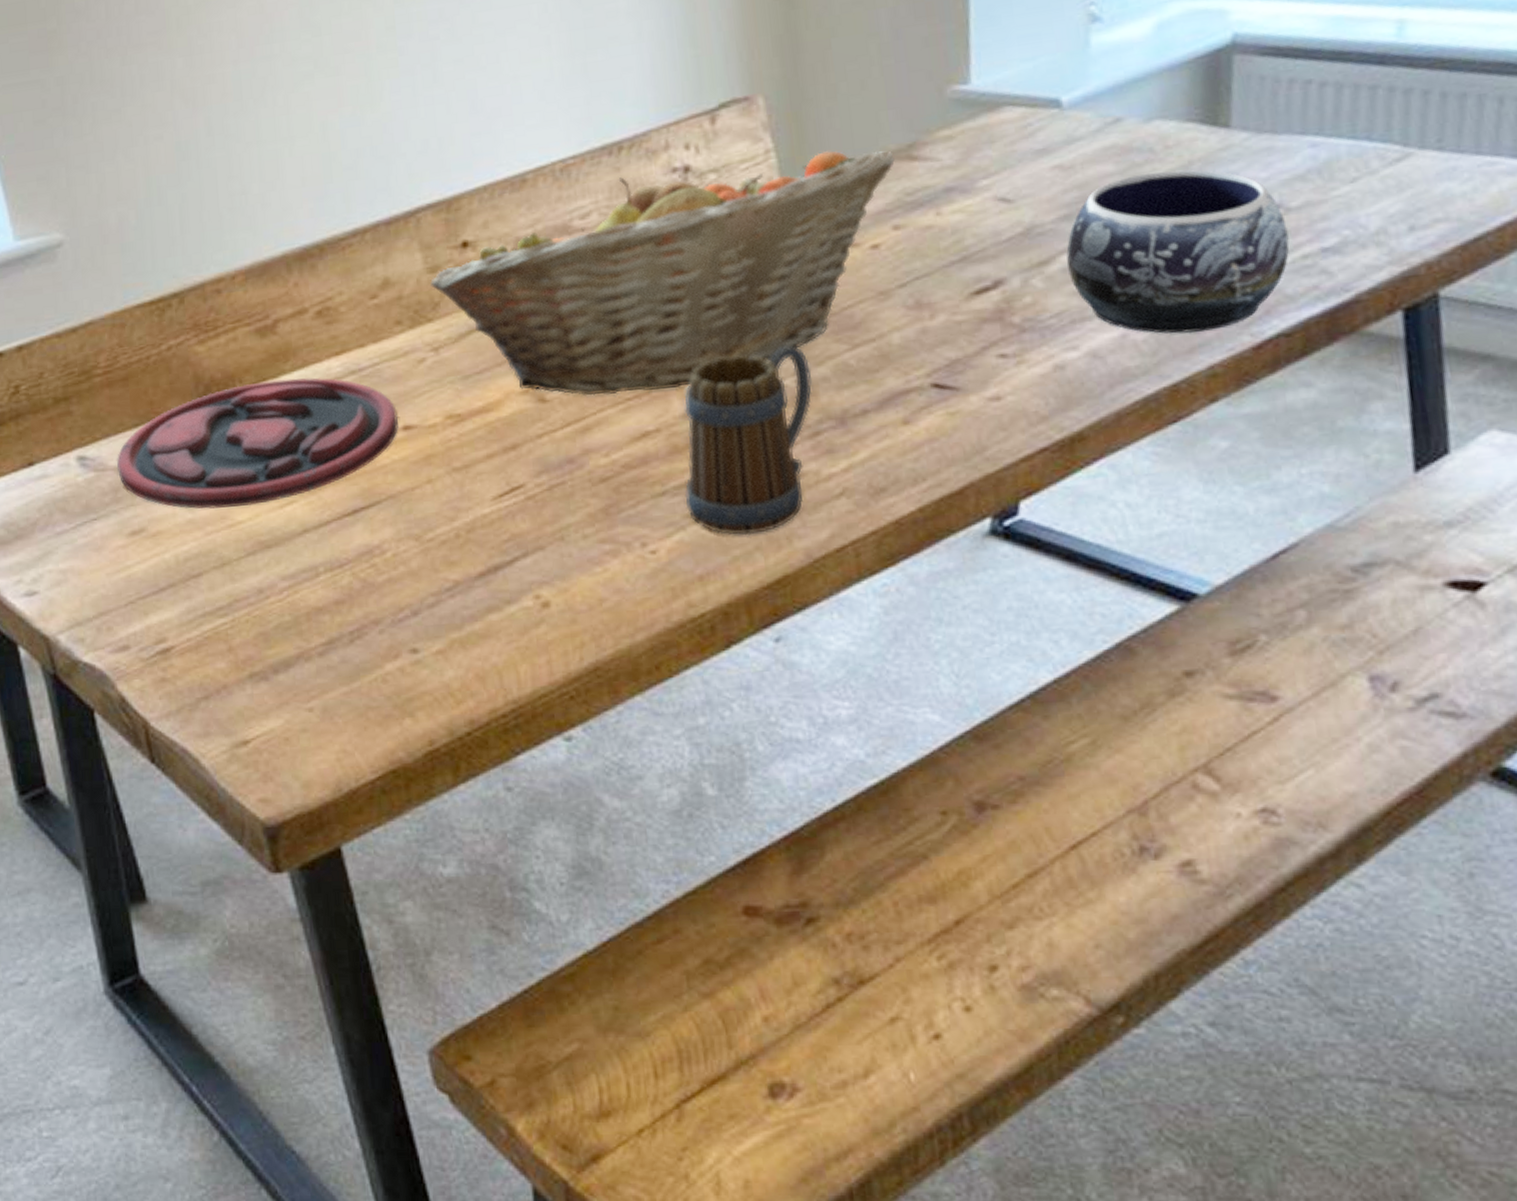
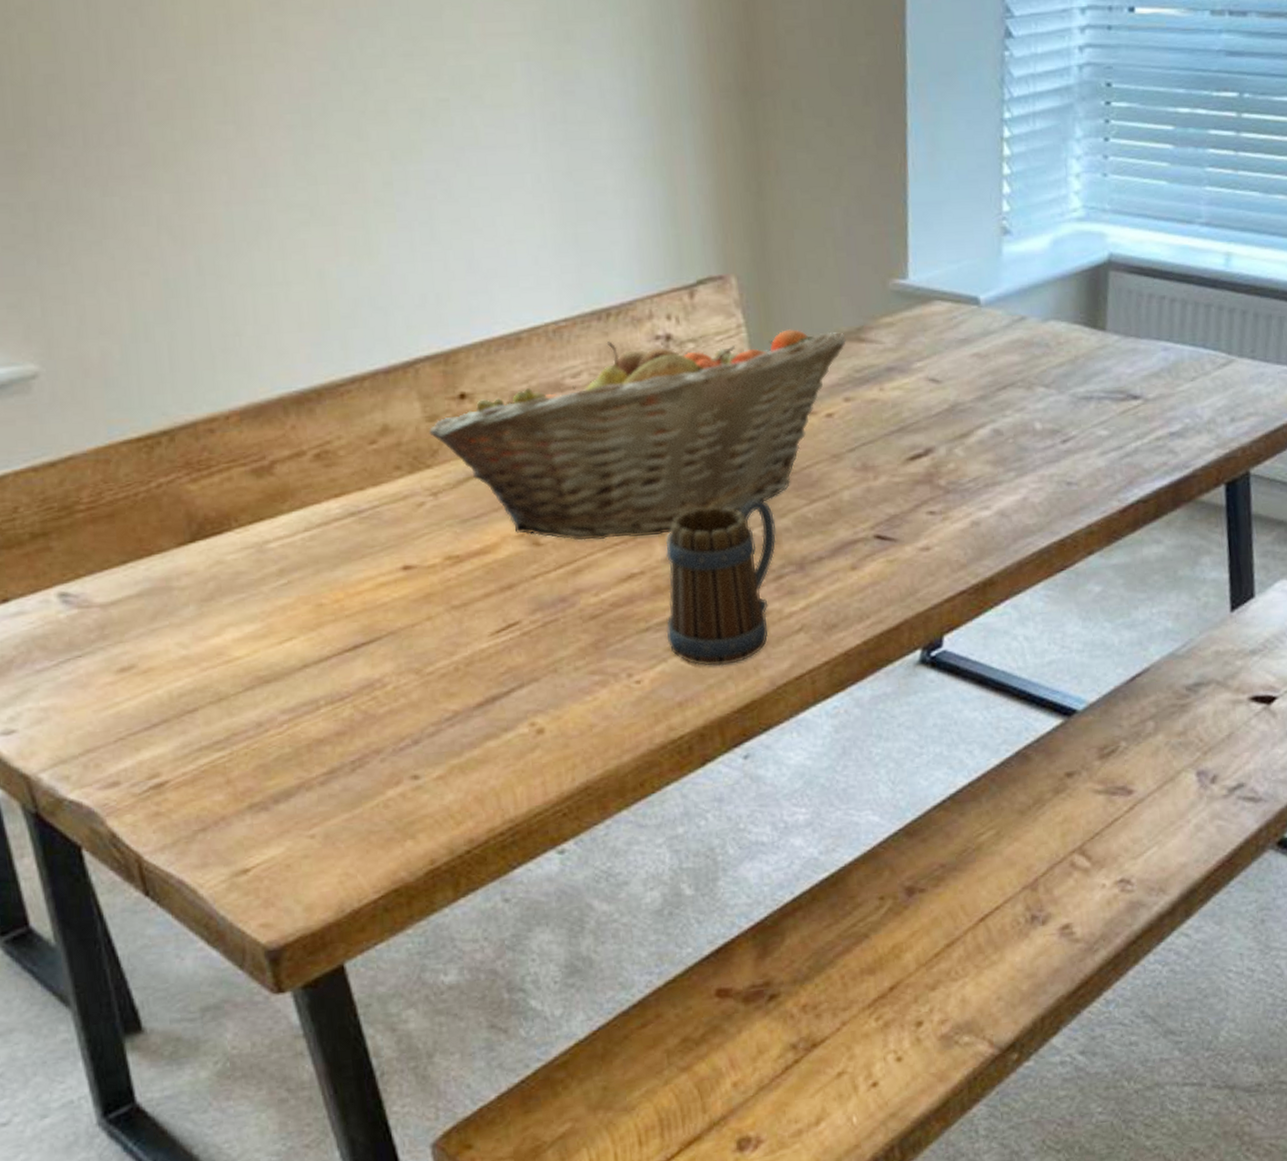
plate: present [116,377,398,509] -> none [102,518,398,646]
decorative bowl: present [1066,170,1290,334] -> none [982,363,1147,498]

